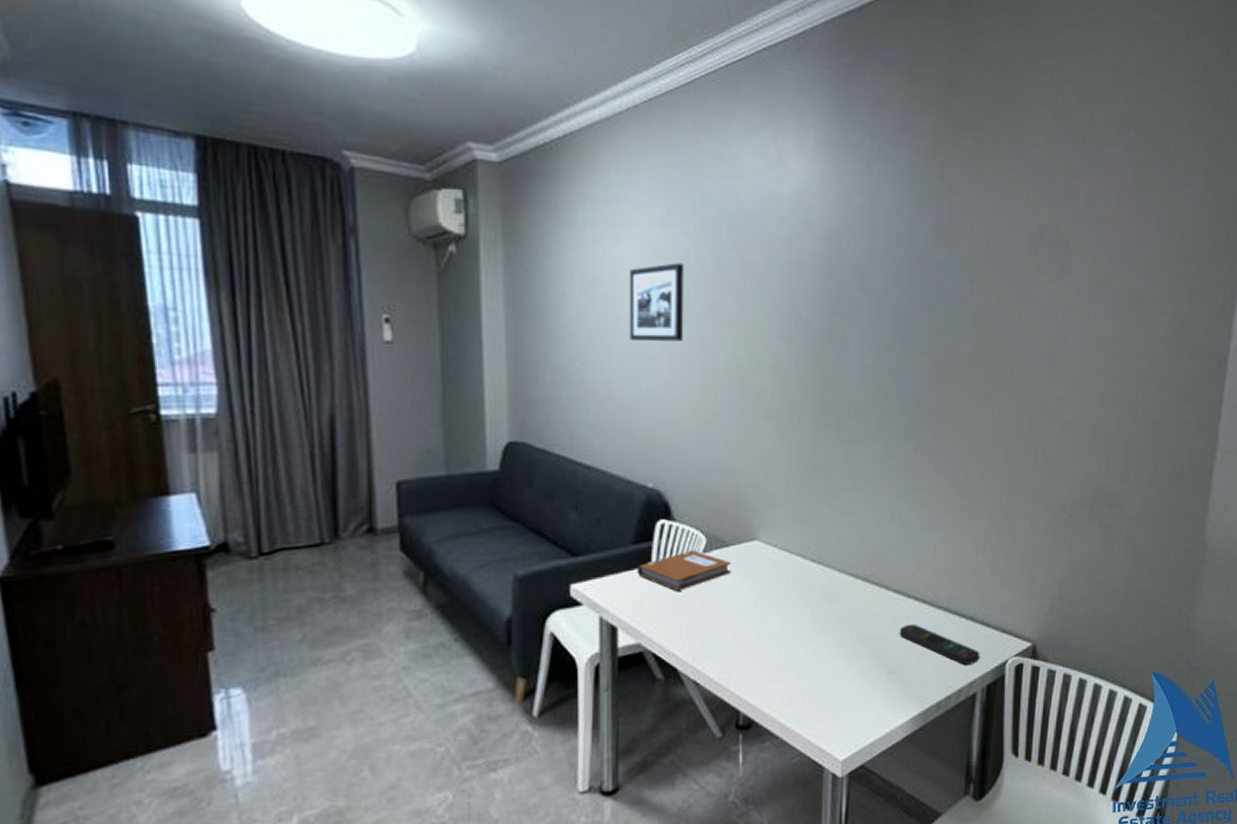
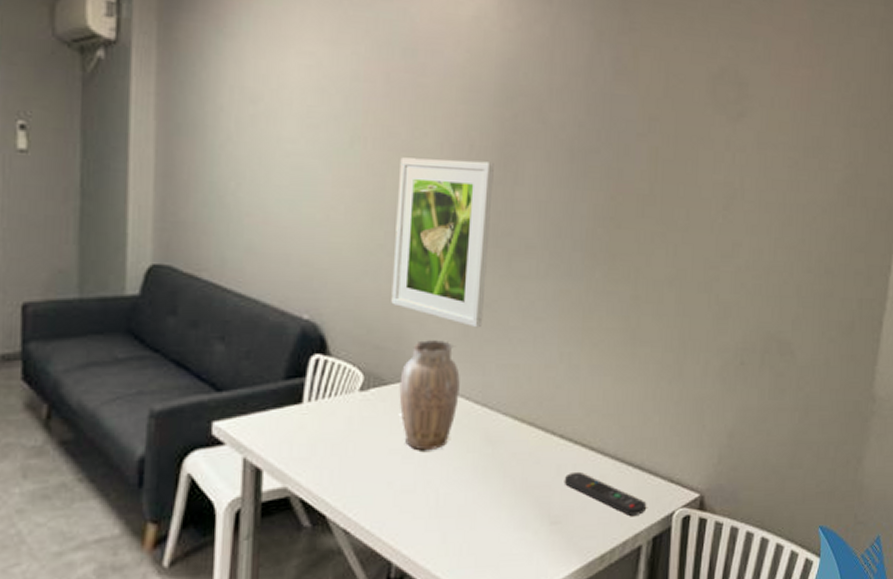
picture frame: present [629,263,684,341] -> none [290,82,353,165]
notebook: present [637,550,732,591] -> none [287,388,390,431]
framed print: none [729,330,821,491] -> present [391,157,494,328]
vase: none [740,503,796,606] -> present [399,340,460,450]

